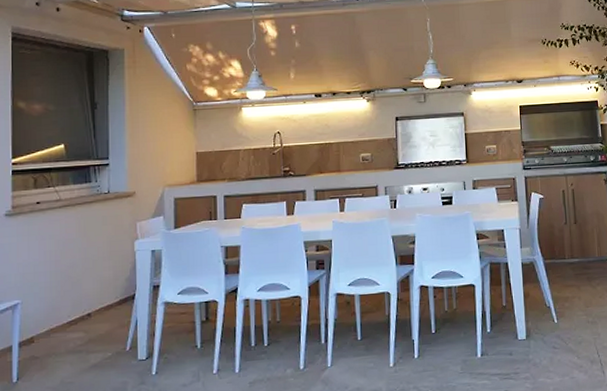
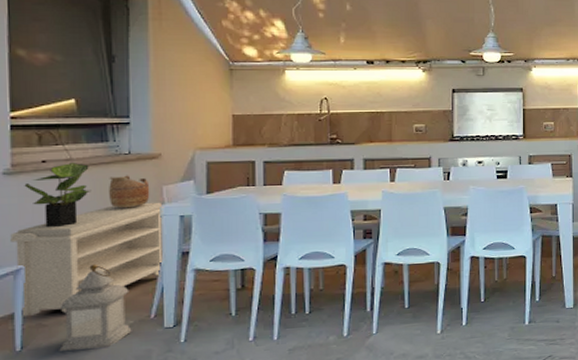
bench: none [10,237,138,350] -> present [10,202,164,317]
potted plant: none [22,202,77,264] -> present [24,162,92,227]
lantern: none [48,298,110,383] -> present [59,264,132,351]
ceramic pot: none [91,213,126,245] -> present [109,175,150,209]

